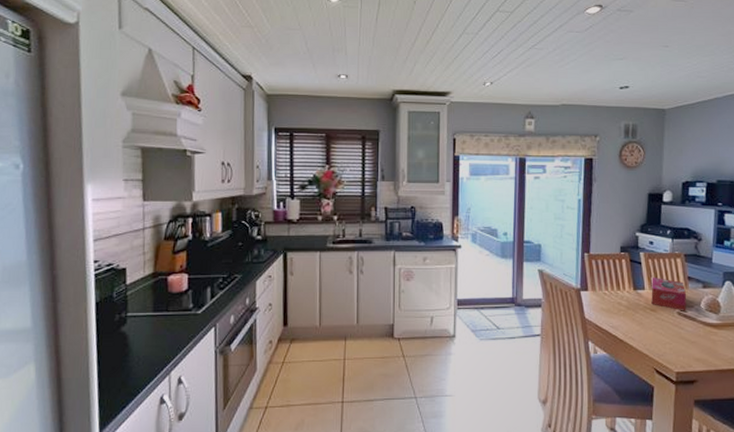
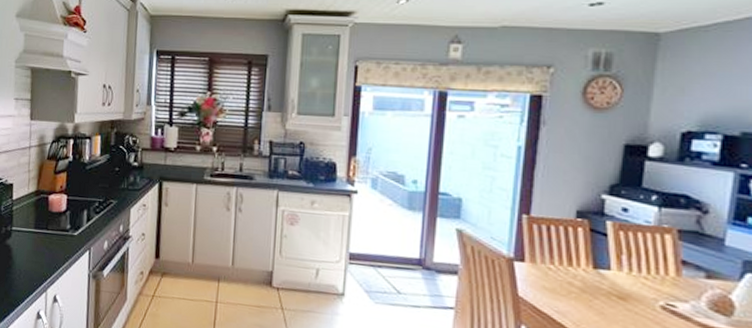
tissue box: present [651,278,687,311] -> none [620,255,678,306]

